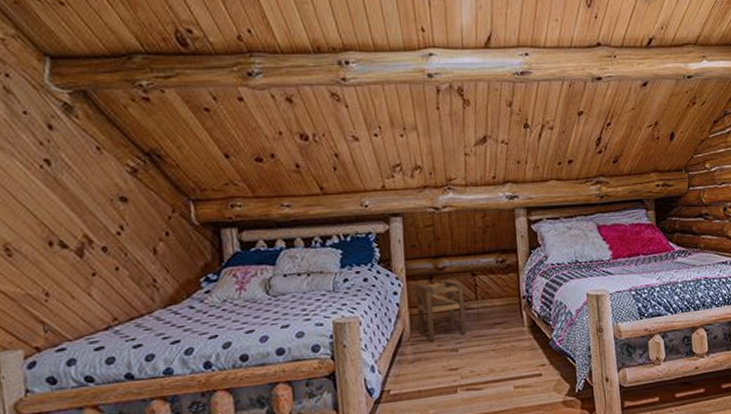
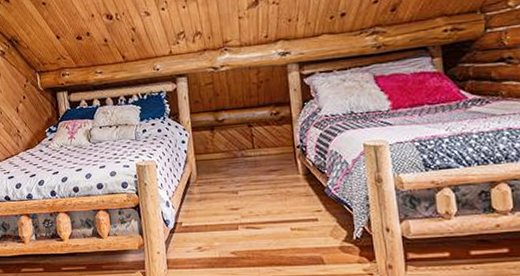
stool: present [415,279,467,342] -> none [199,129,245,184]

